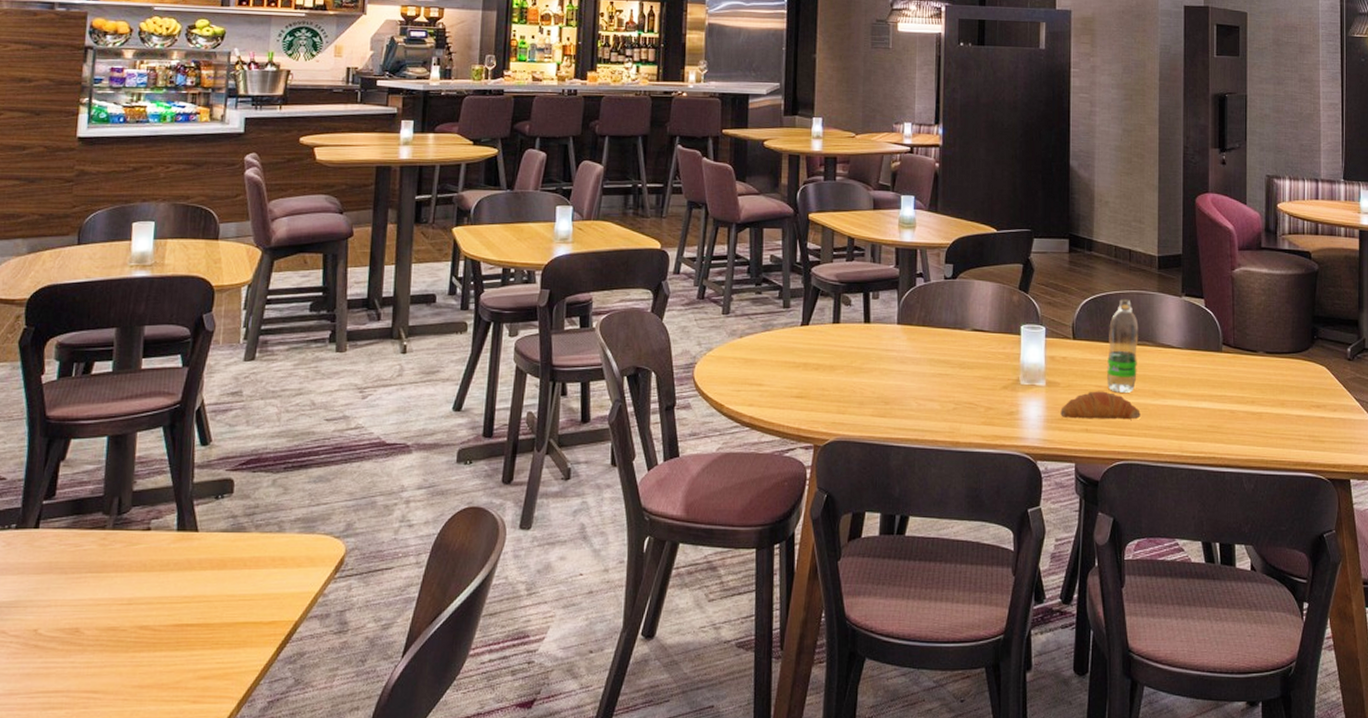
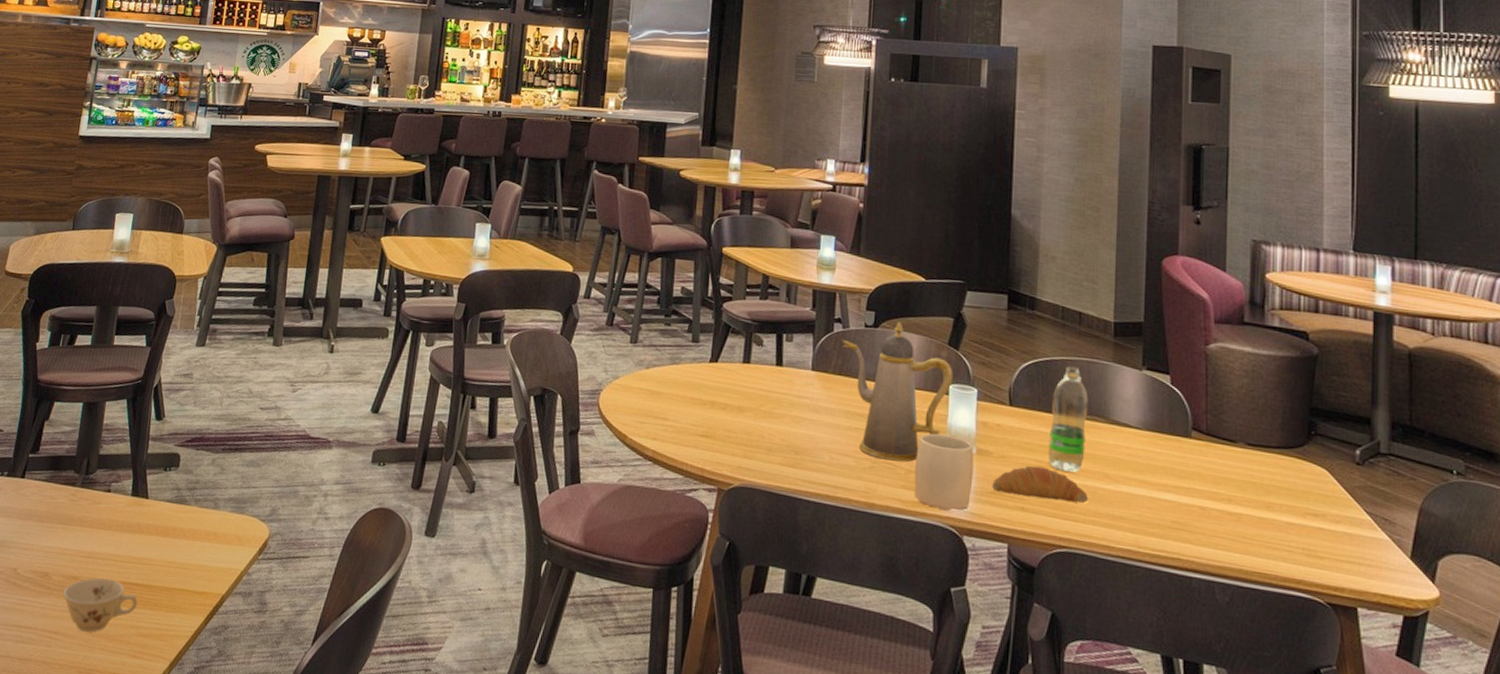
teacup: none [99,624,194,684] -> present [63,578,138,632]
coffee pot: none [924,271,1024,401] -> present [842,321,953,462]
mug: none [993,371,1044,439] -> present [914,433,974,511]

